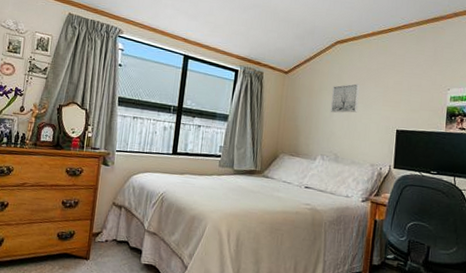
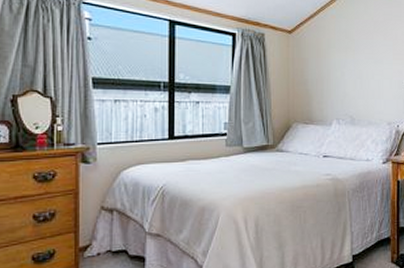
wall art: present [330,84,360,113] -> none [340,38,369,72]

